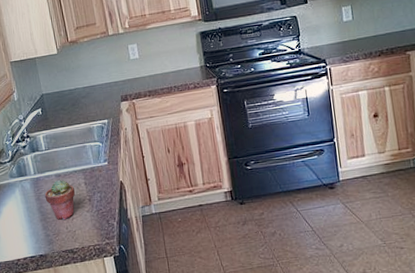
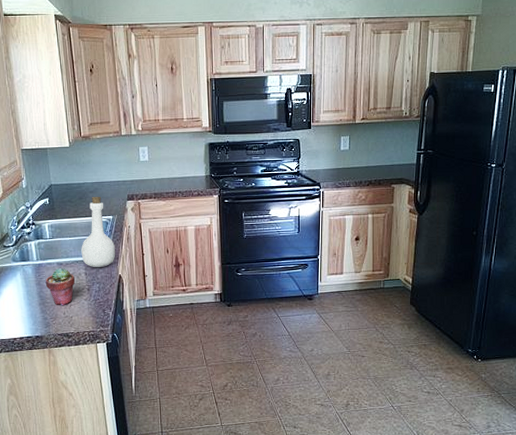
bottle: none [78,100,115,176] -> present [81,196,116,267]

